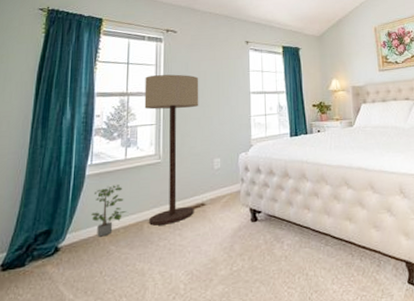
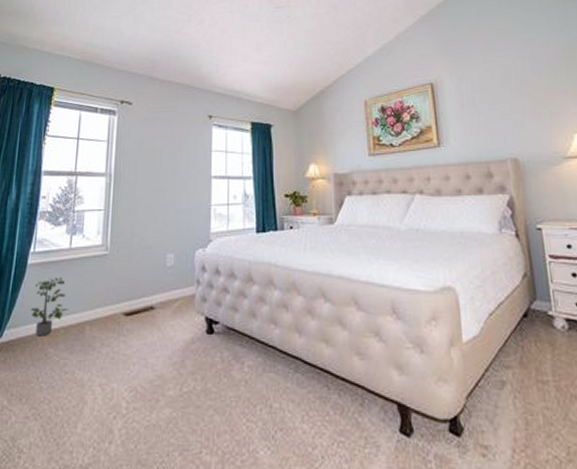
floor lamp: present [144,74,199,226] -> none [92,152,154,329]

